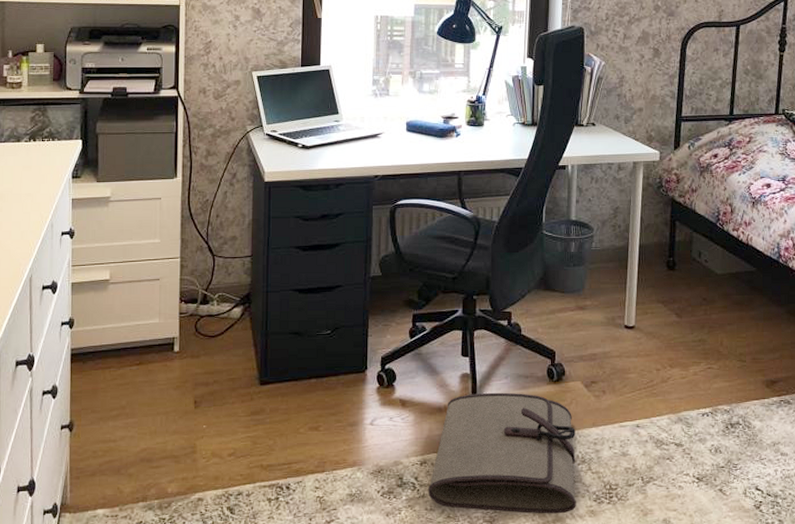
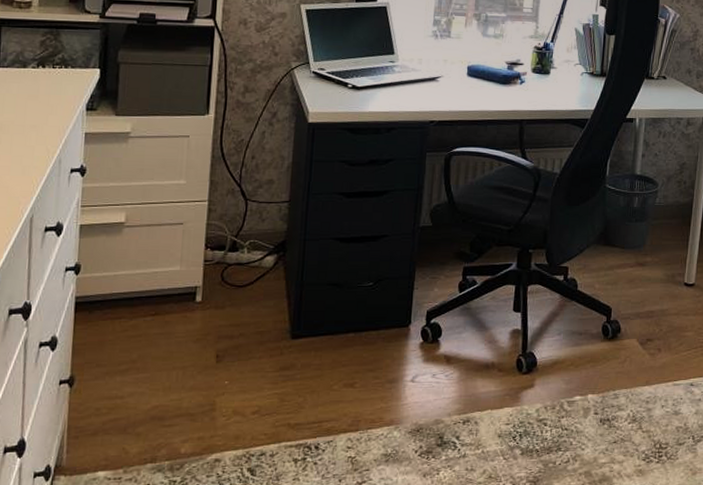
tool roll: present [428,392,576,514] -> none [469,349,628,474]

